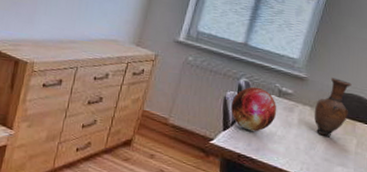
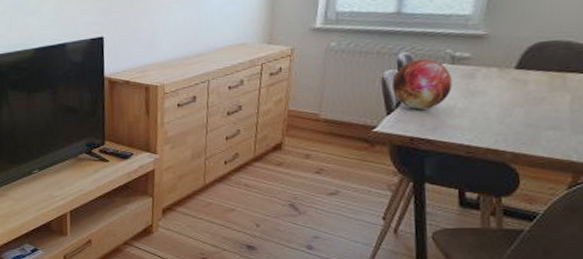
vase: present [314,78,352,137] -> none [503,26,555,98]

